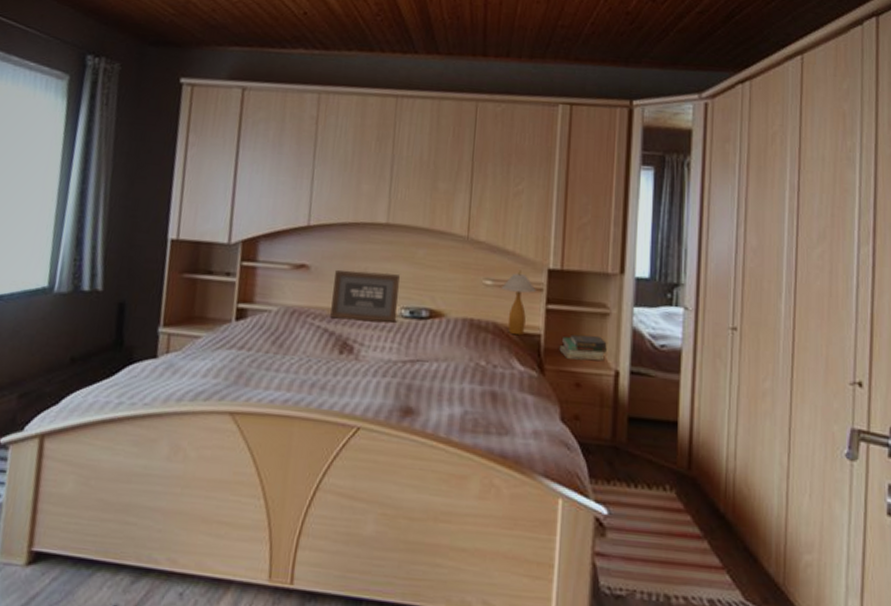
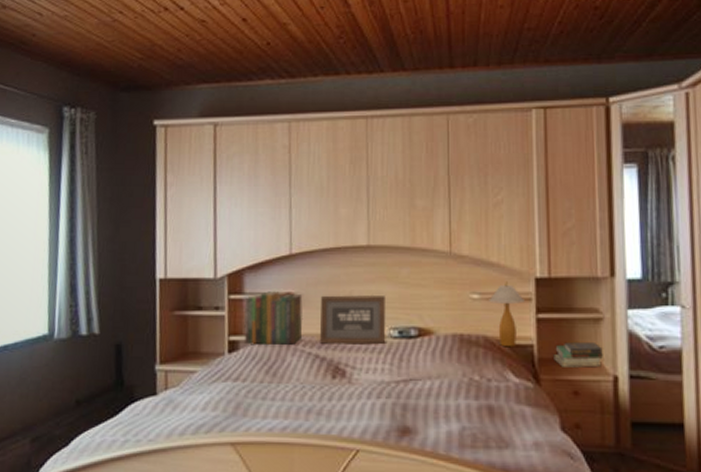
books: none [252,261,317,317] -> present [243,291,303,345]

